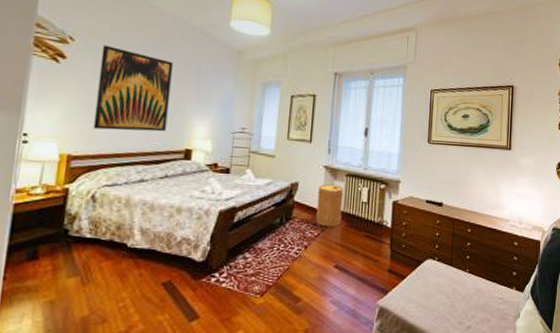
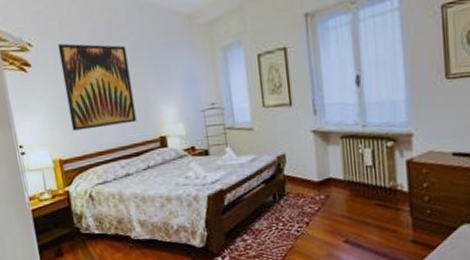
basket: present [316,184,343,227] -> none [310,150,344,200]

